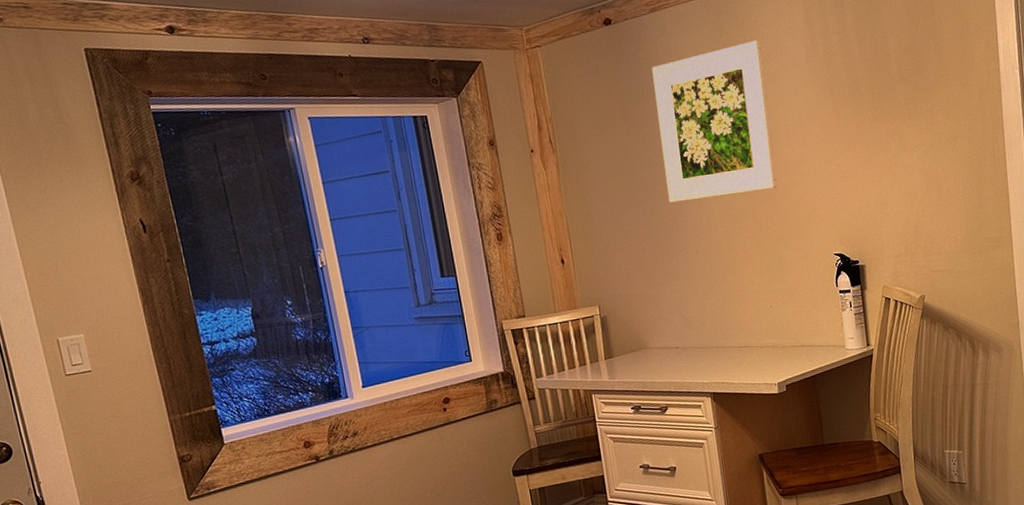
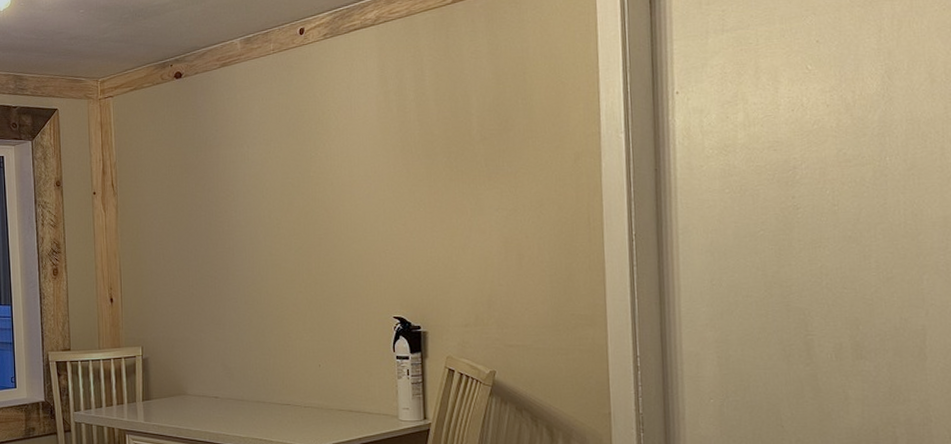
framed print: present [652,40,778,203] -> none [217,95,336,251]

